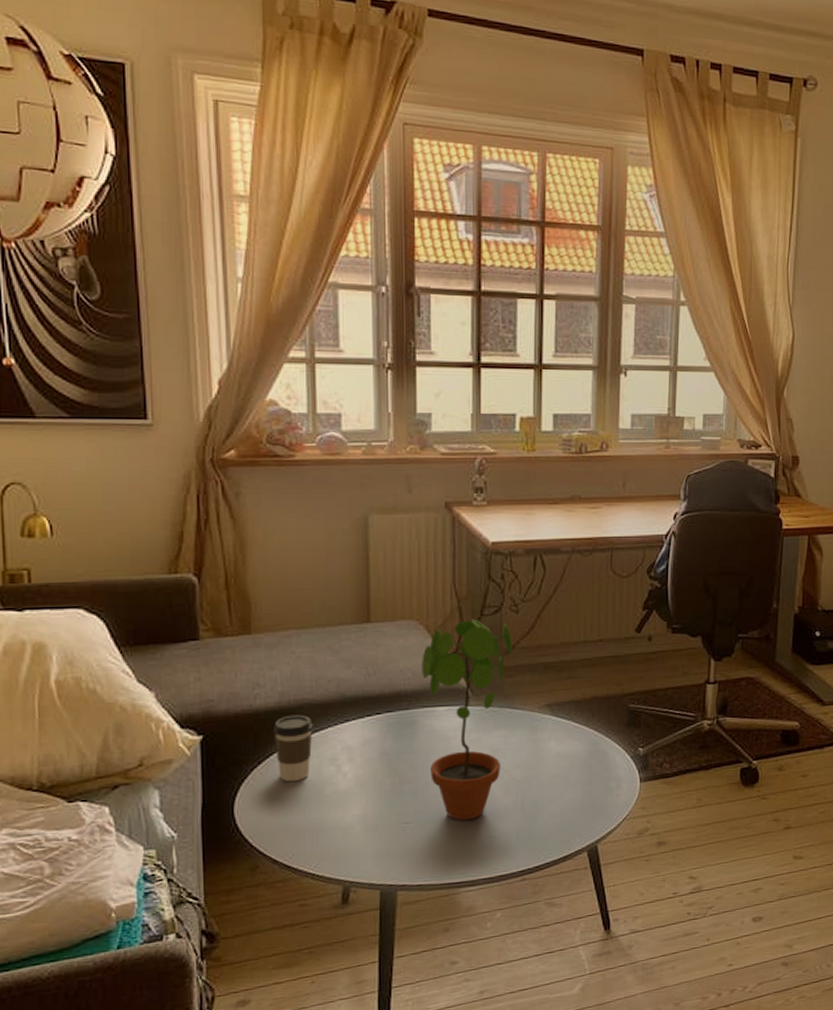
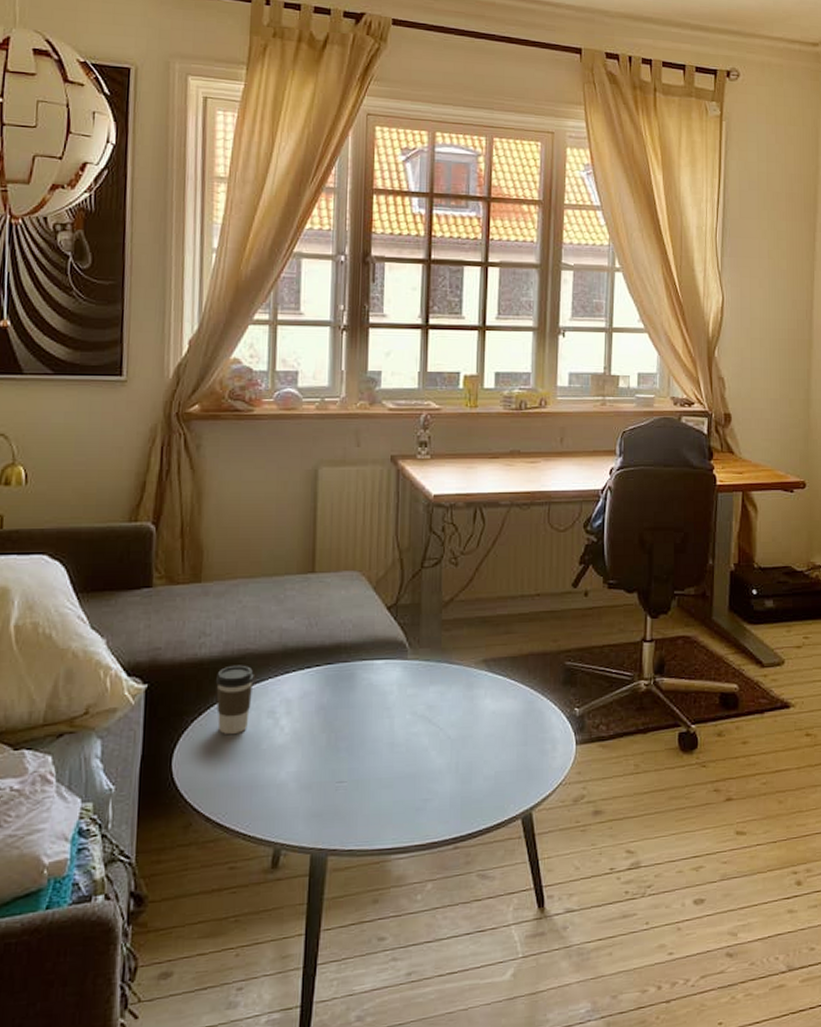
potted plant: present [422,619,512,821] -> none [362,571,451,781]

